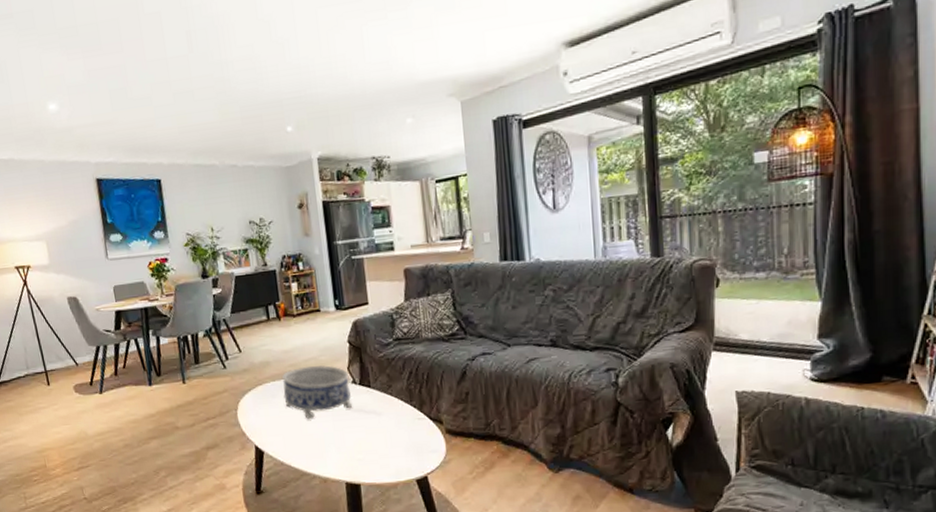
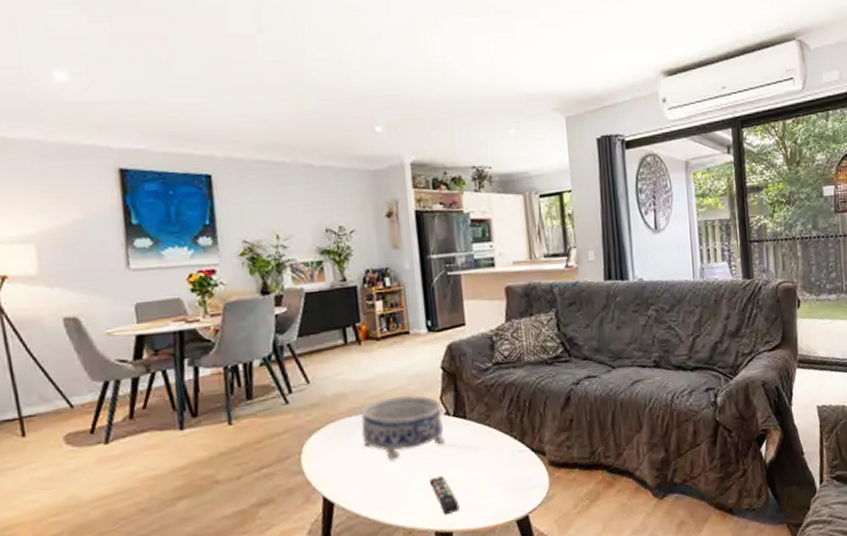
remote control: none [340,436,366,469] -> present [429,476,460,514]

